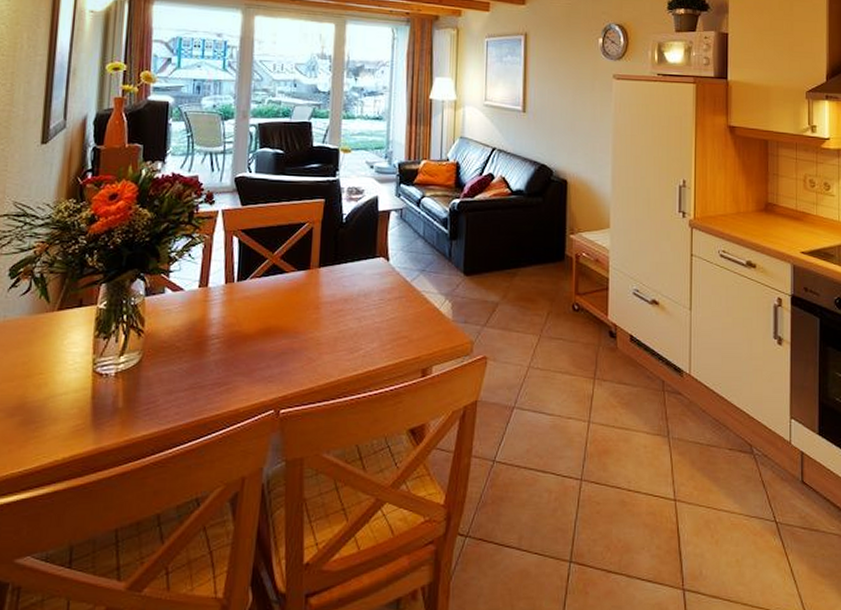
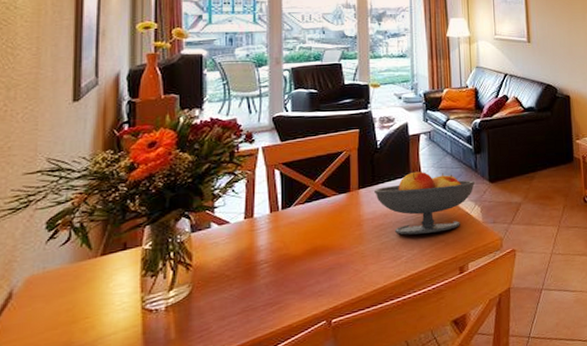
fruit bowl: none [335,253,448,326] -> present [373,171,476,235]

